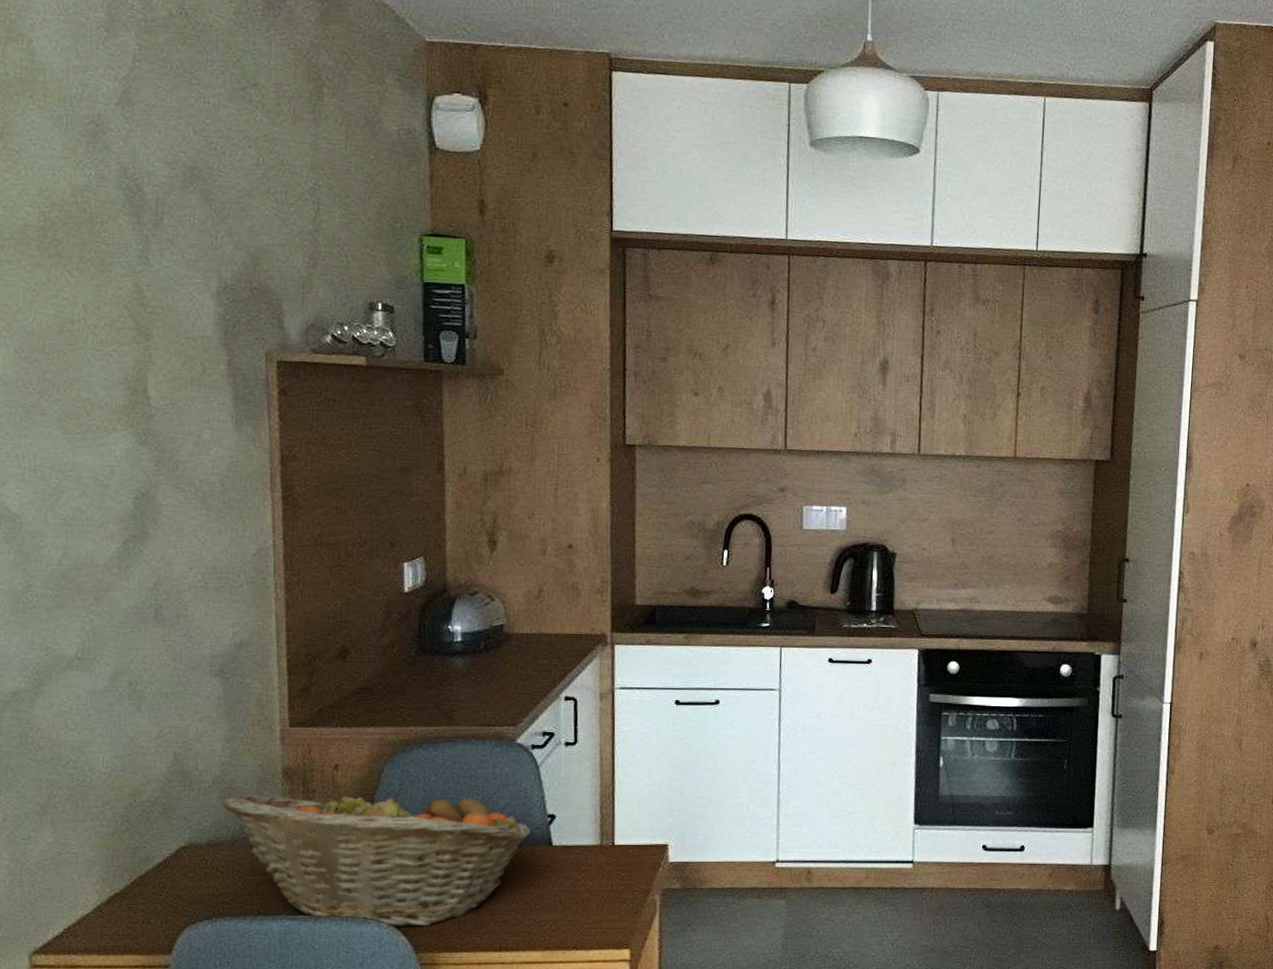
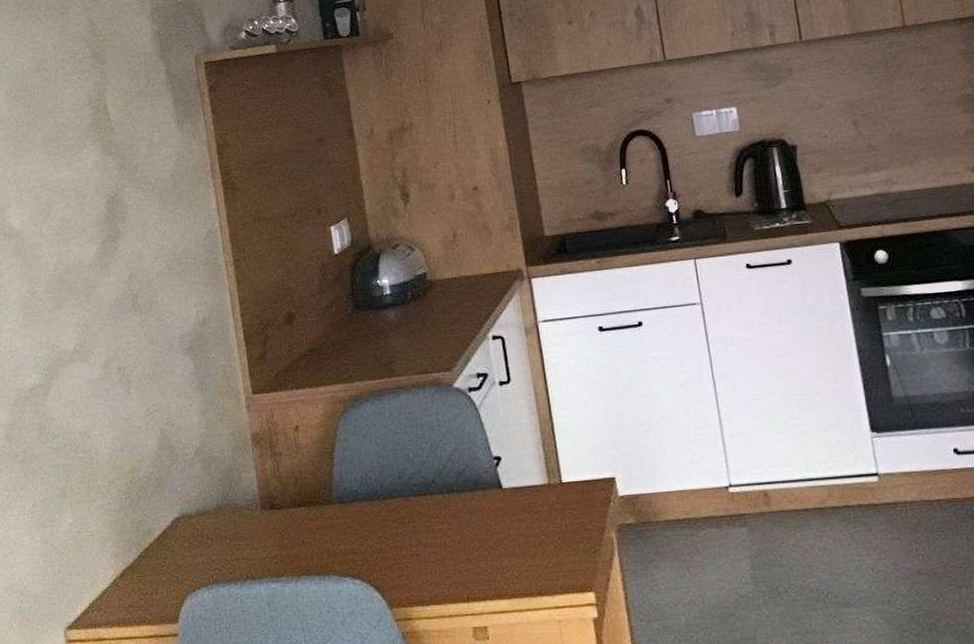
fruit basket: present [222,782,532,927] -> none [204,437,481,584]

